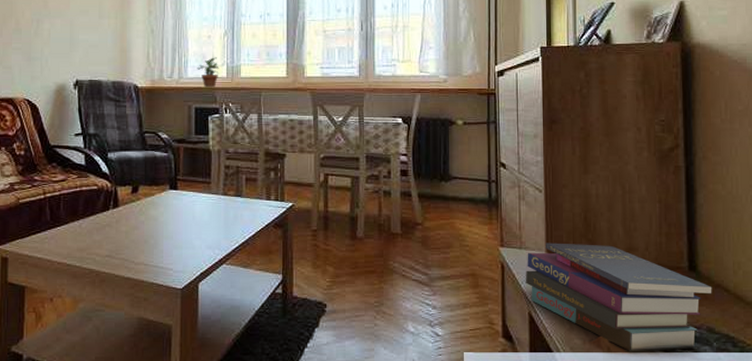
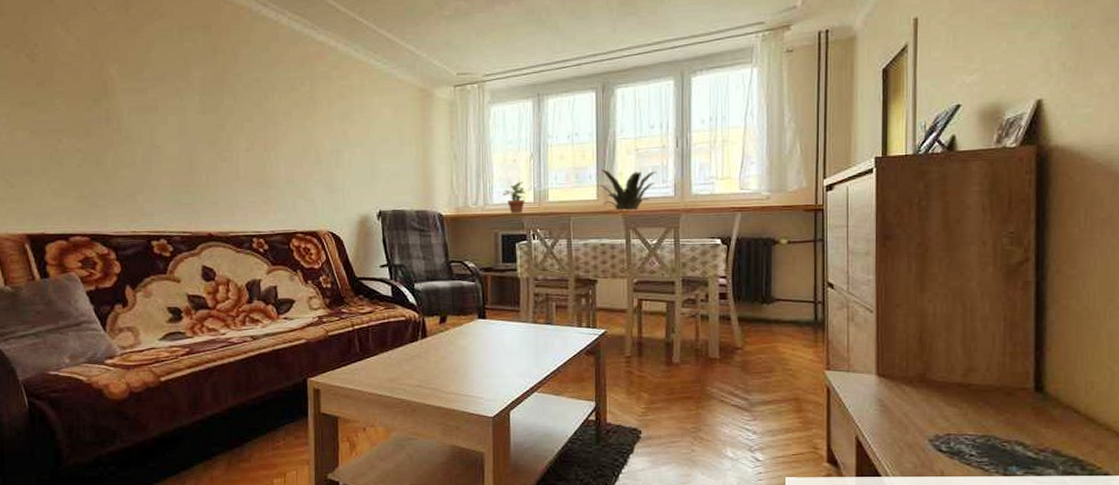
plant: none [288,48,342,89] -> present [598,169,656,211]
books: present [526,242,712,352] -> none [854,365,1061,476]

